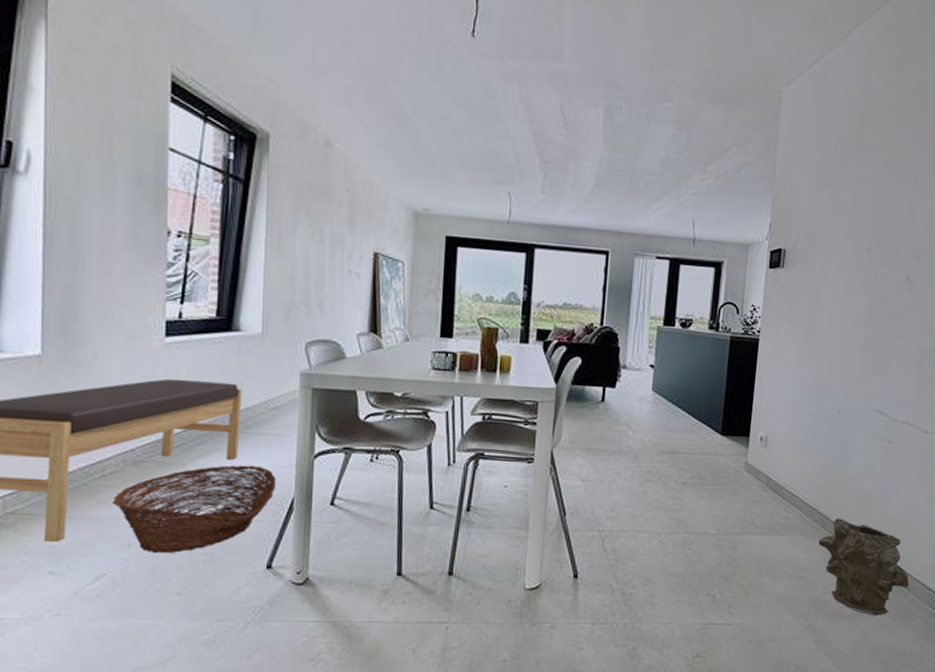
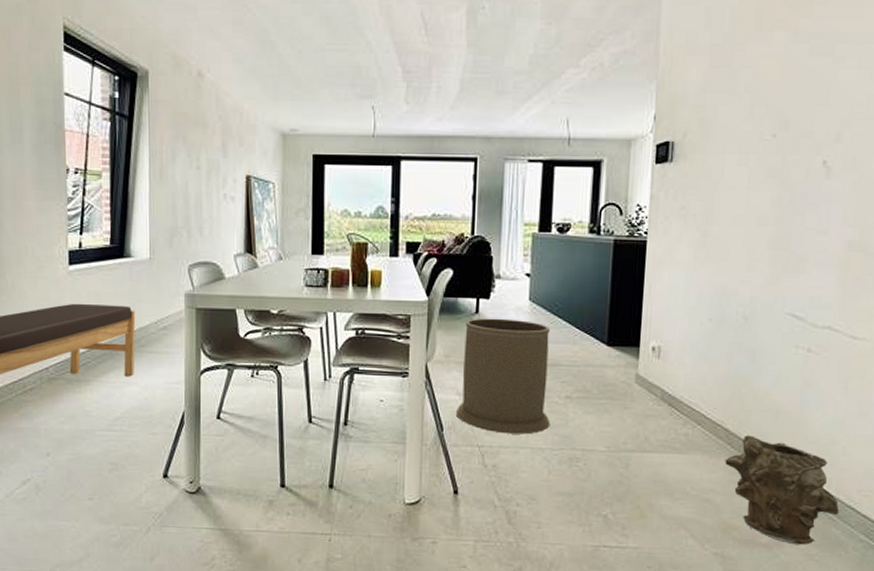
basket: present [113,465,277,554] -> none [33,381,168,462]
trash can: none [579,406,670,519] -> present [456,318,550,435]

